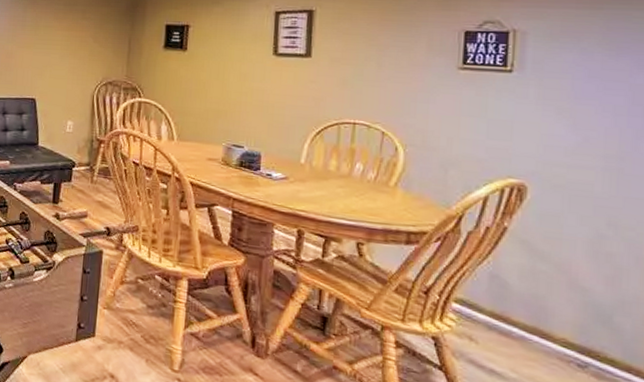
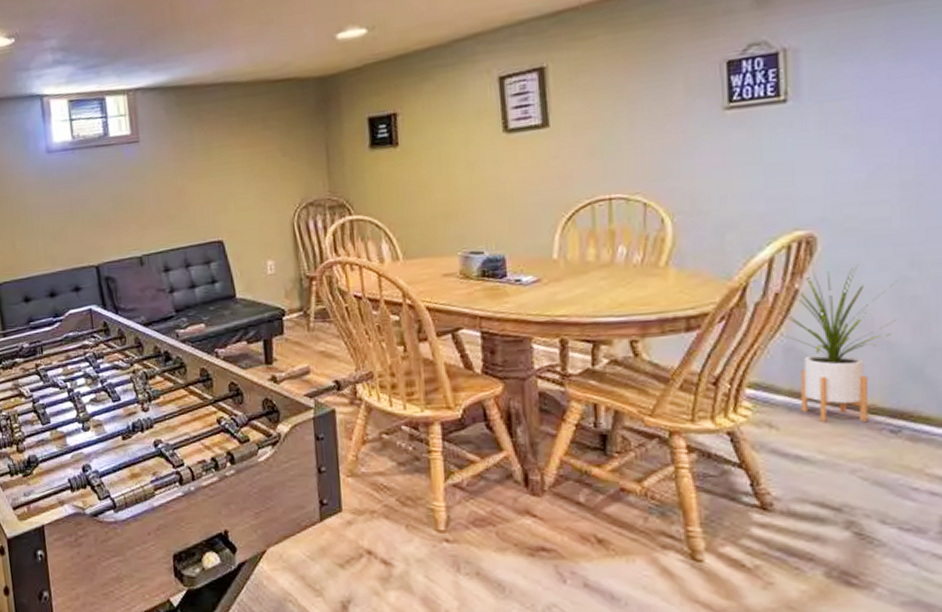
house plant: none [489,212,595,352] -> present [782,265,898,422]

